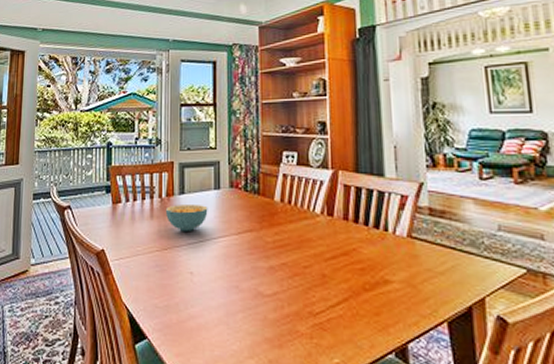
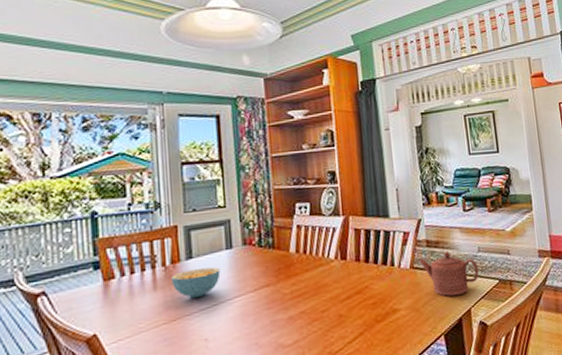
teapot: none [418,225,499,278] -> present [419,252,479,296]

